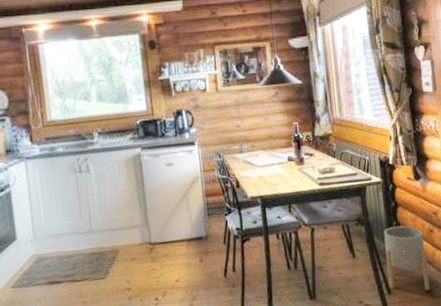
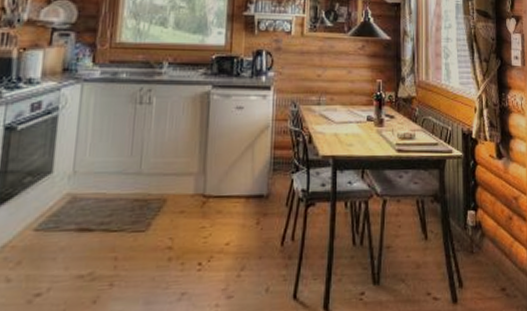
planter: present [384,225,430,291] -> none [460,208,505,289]

